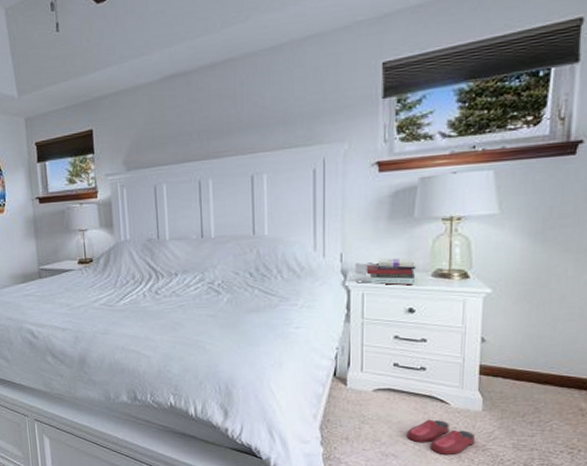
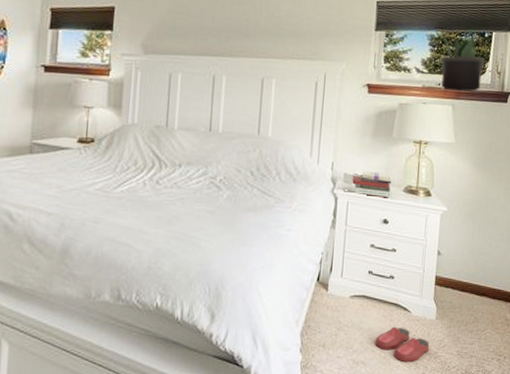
planter: none [475,74,540,153] -> present [441,32,485,92]

